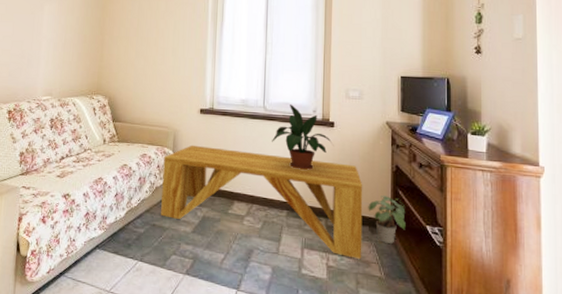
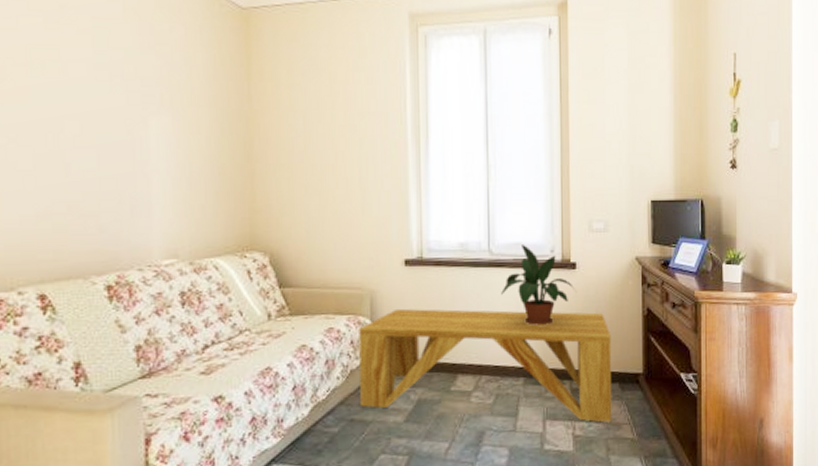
potted plant: present [368,195,406,243] -> none [617,344,659,399]

